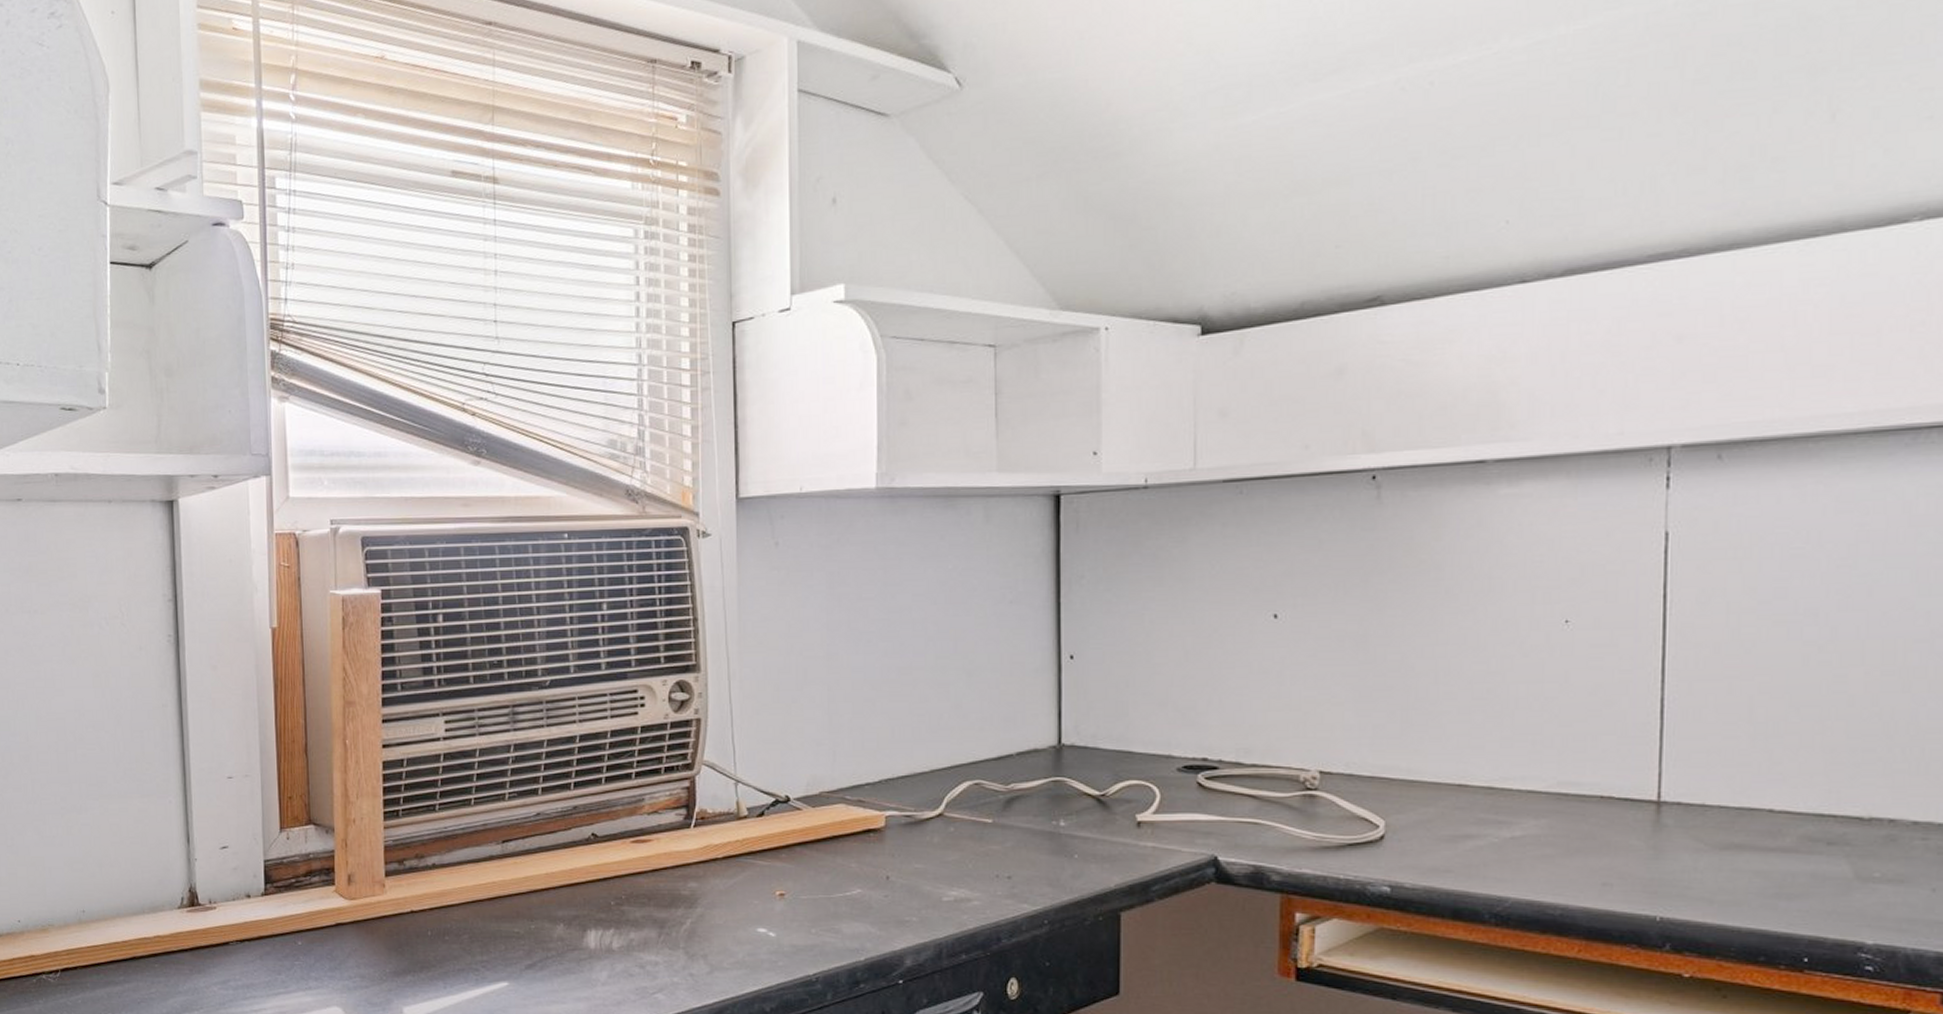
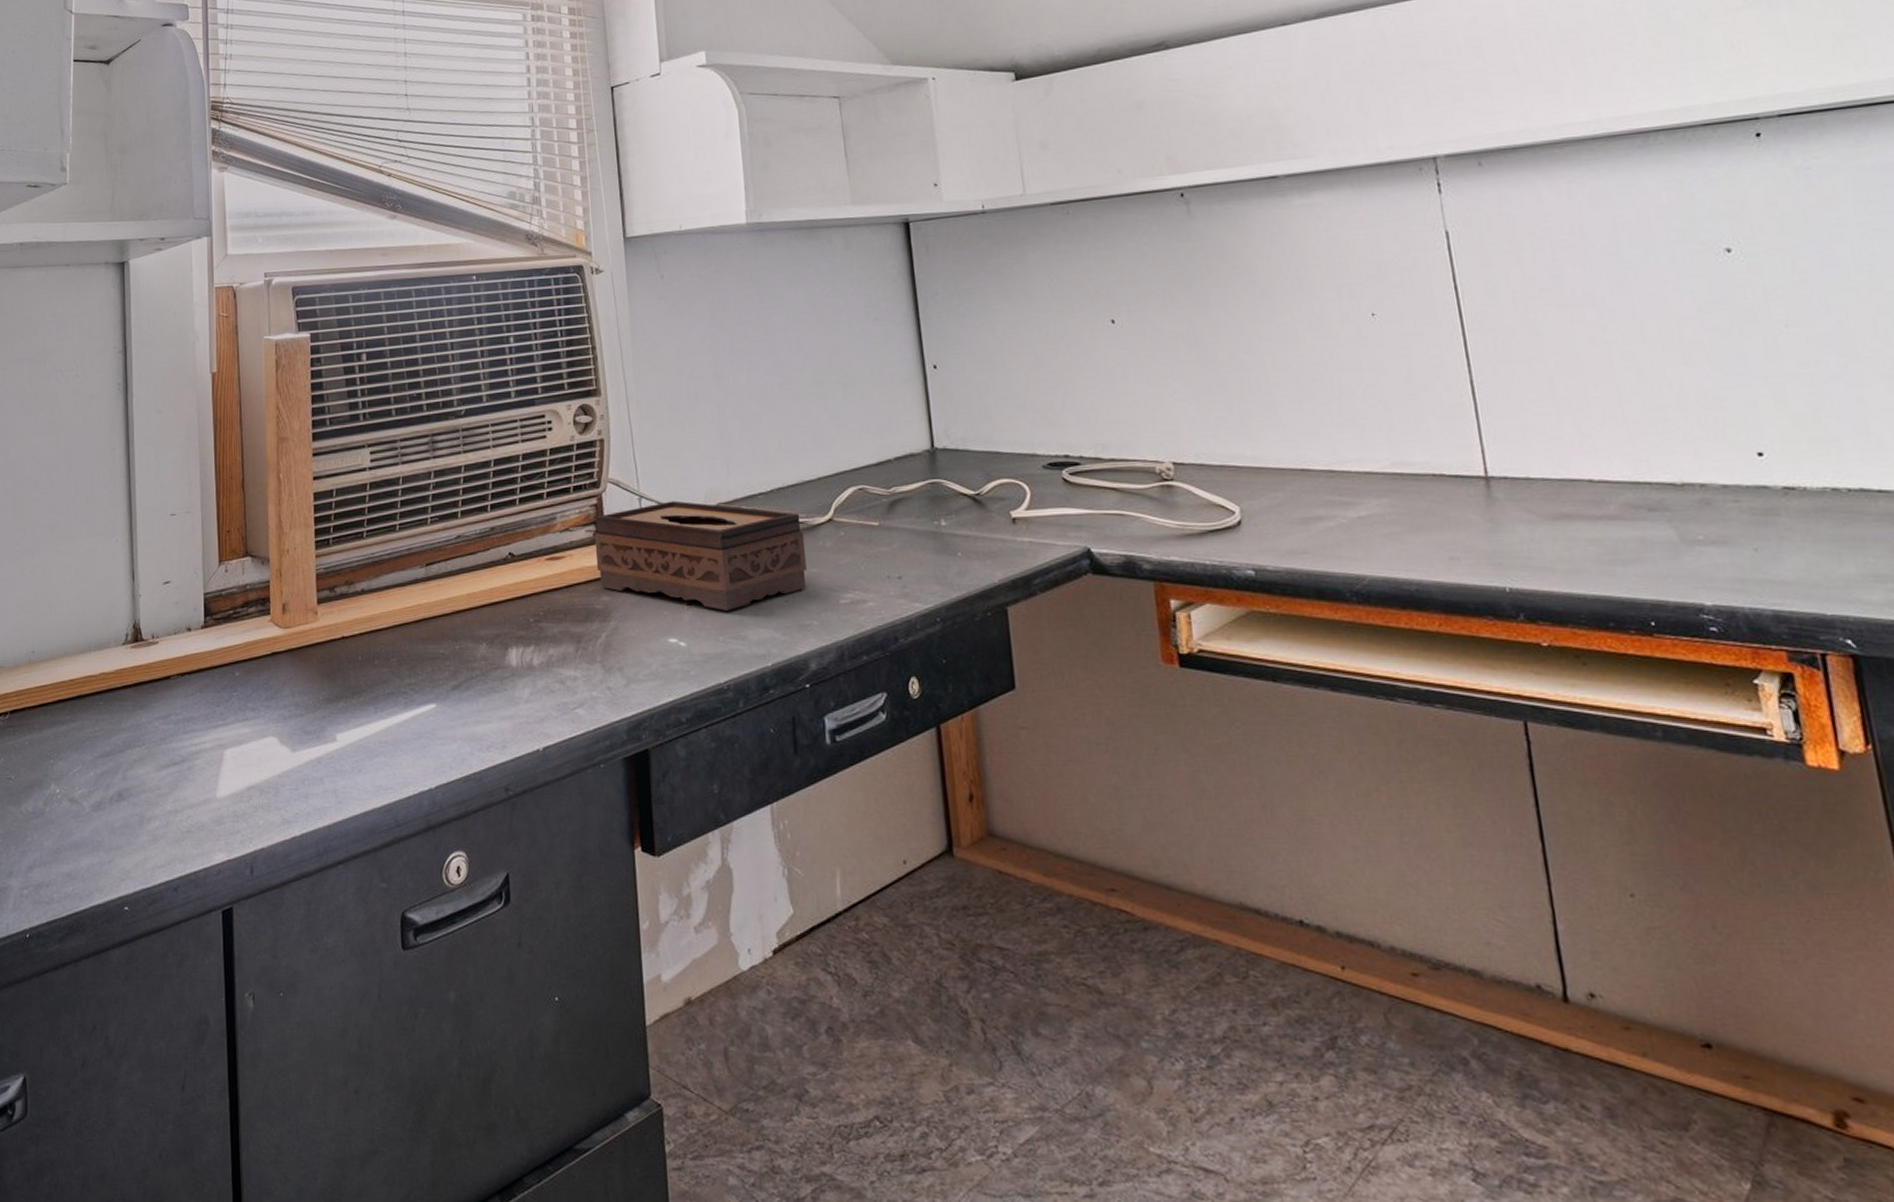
tissue box: none [684,787,910,903] -> present [594,500,807,611]

